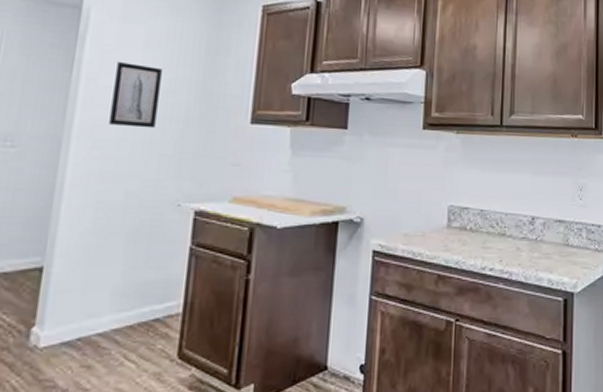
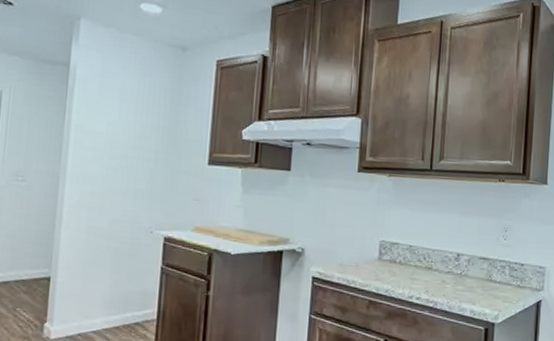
wall art: present [109,62,162,129] -> none [95,111,135,168]

